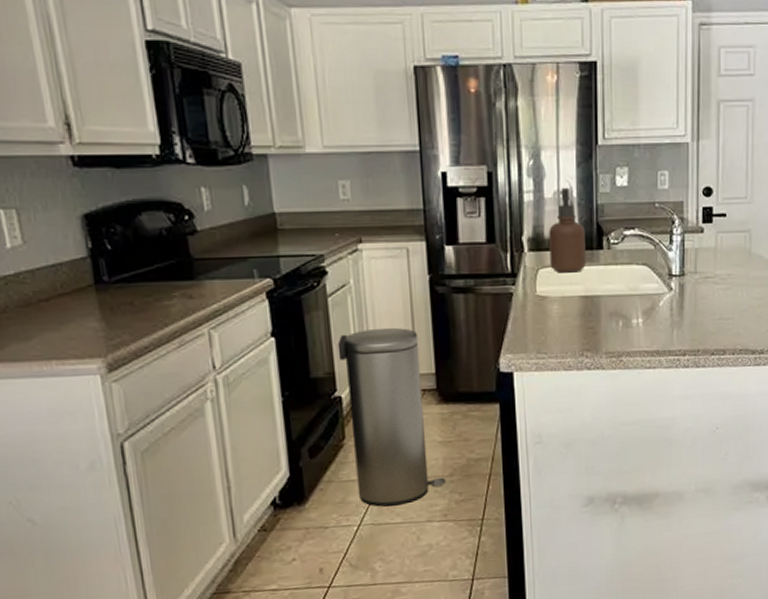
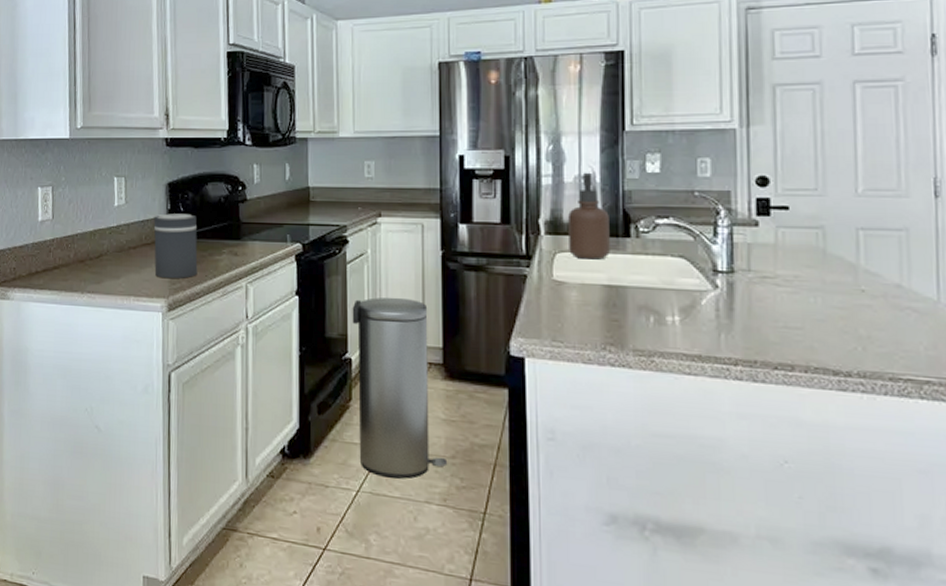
cylinder: none [69,252,143,335] -> present [153,213,198,279]

